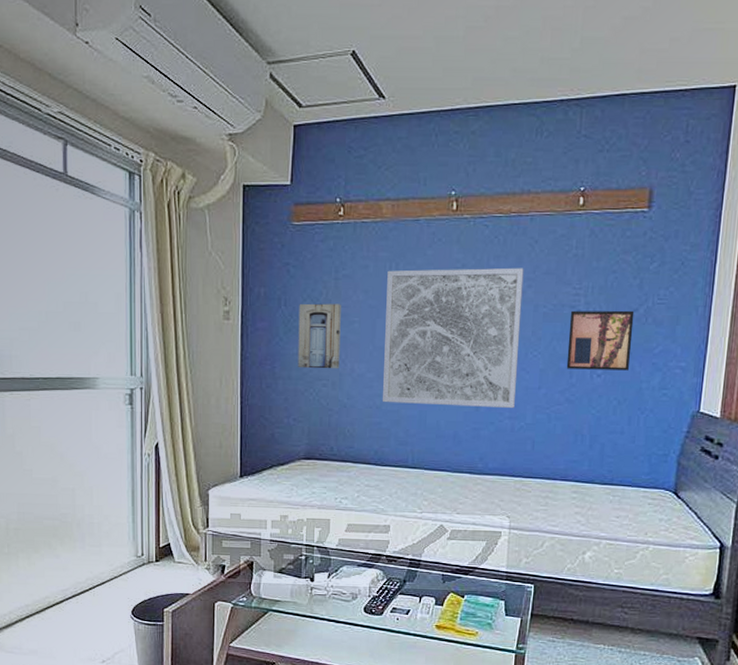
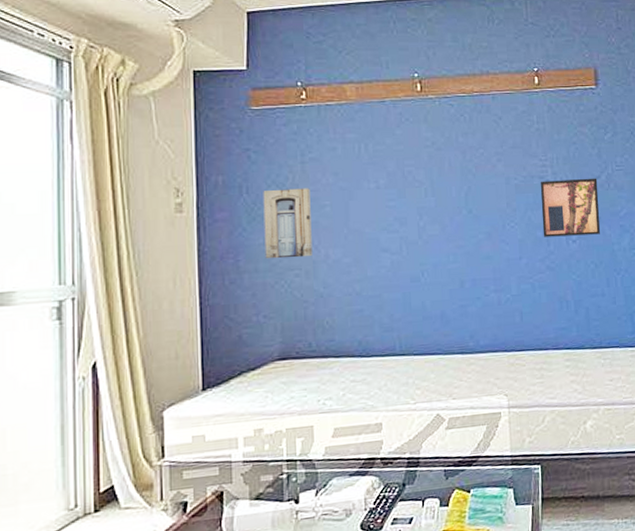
wall art: present [382,267,524,409] -> none [357,143,499,288]

